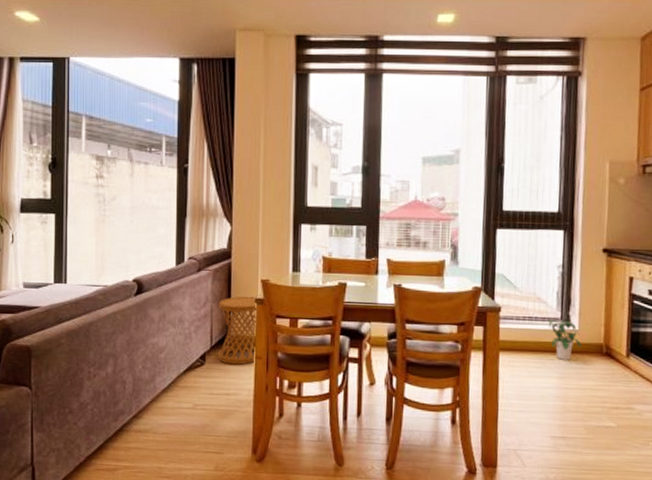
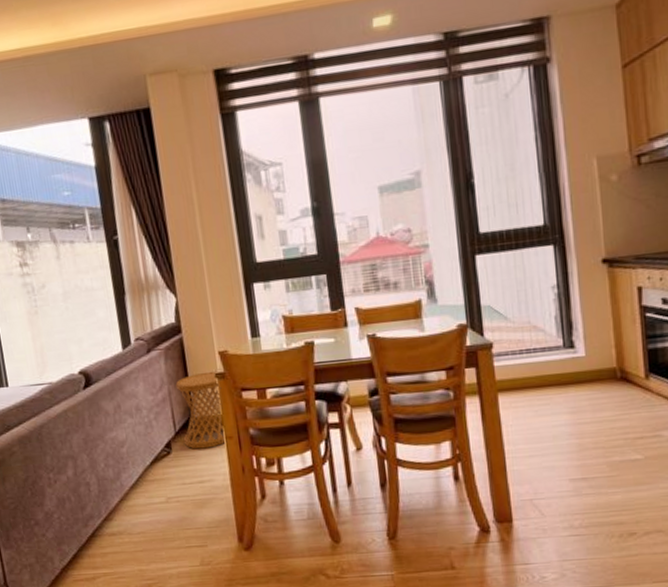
potted plant: present [548,319,582,360] -> none [549,346,591,392]

